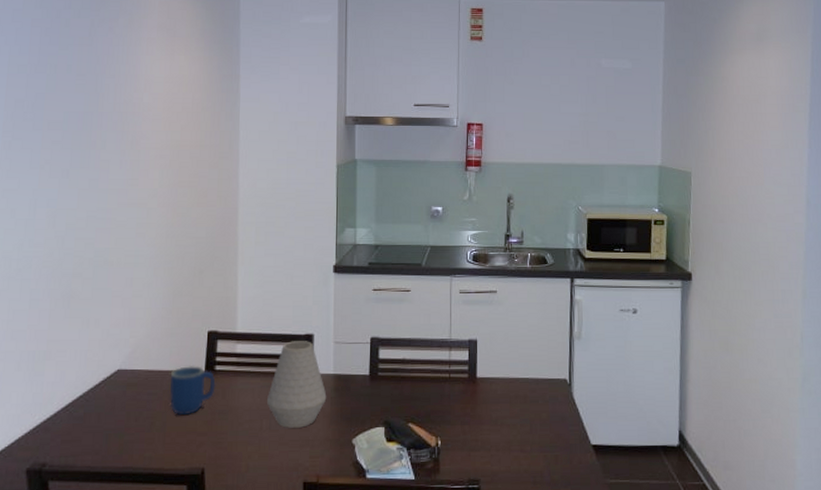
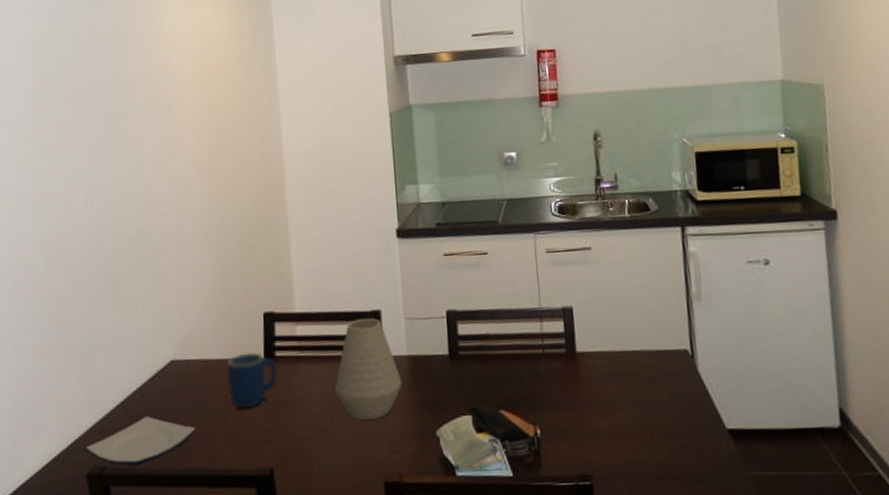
plate: none [28,419,136,463] -> present [87,416,196,466]

